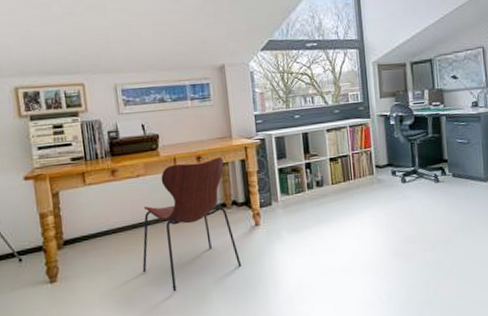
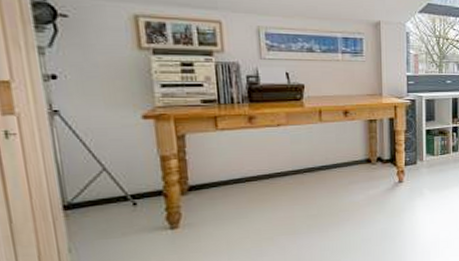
chair: present [142,157,242,292] -> none [278,113,382,242]

